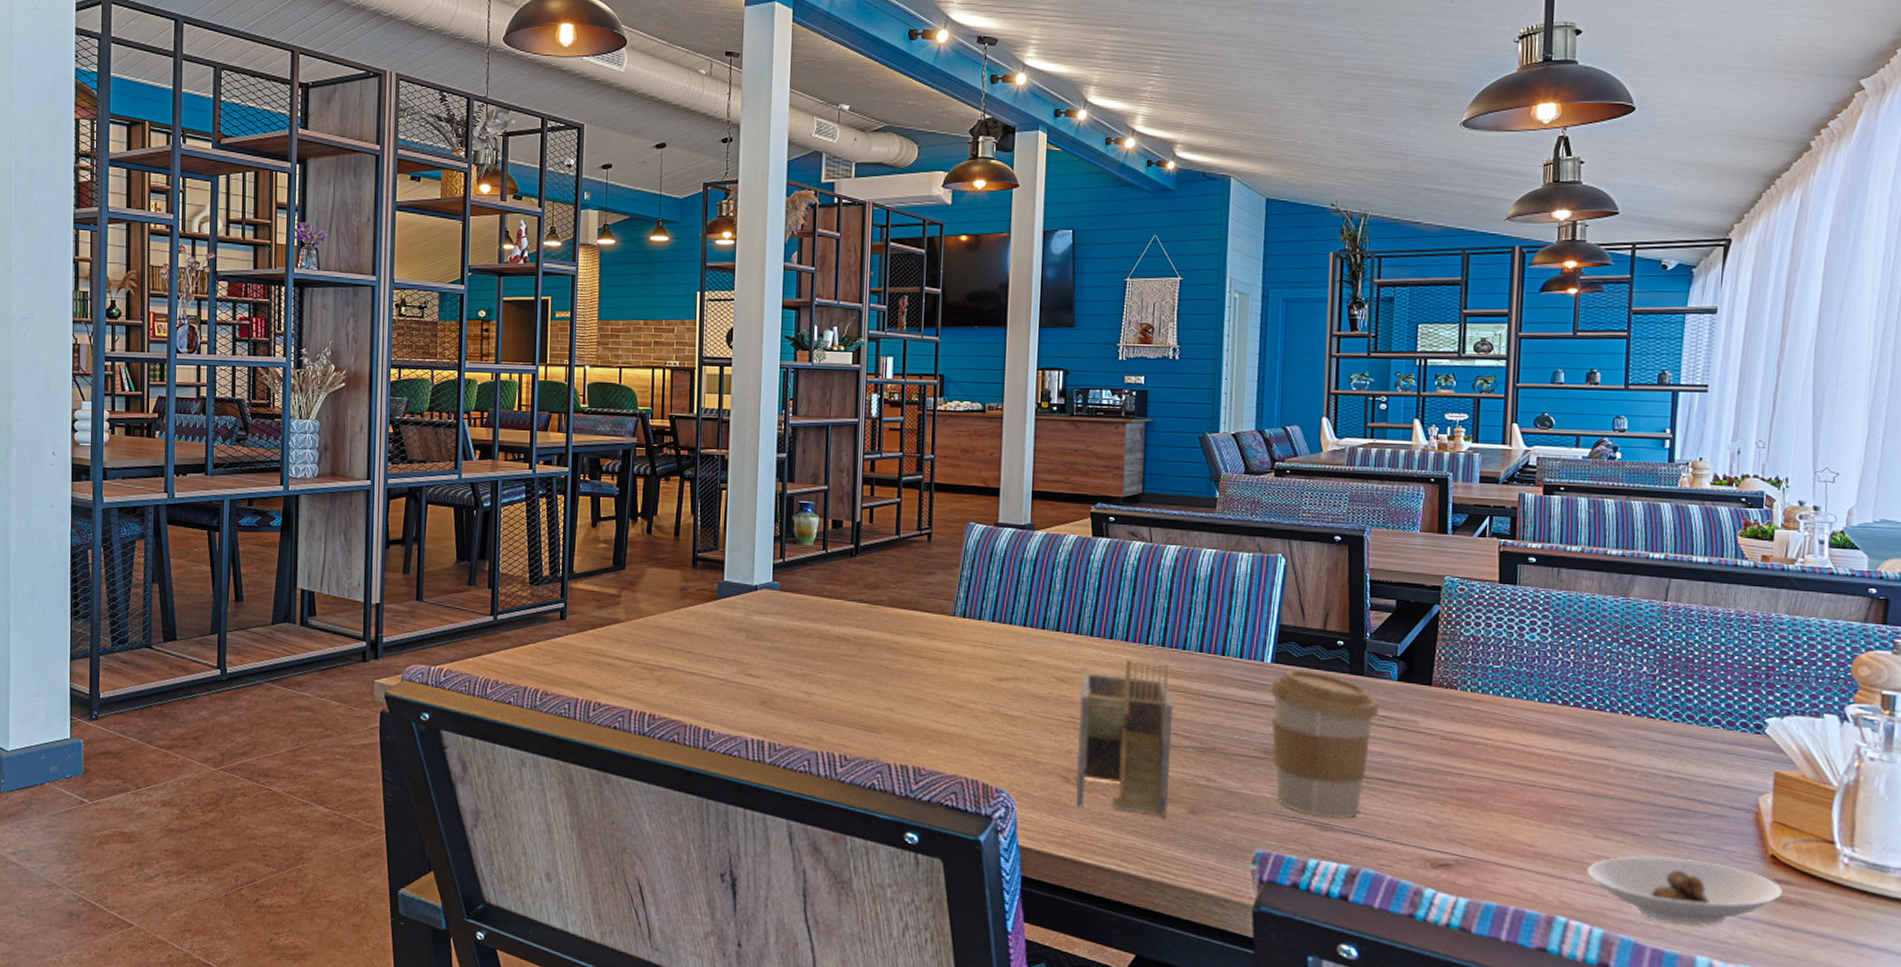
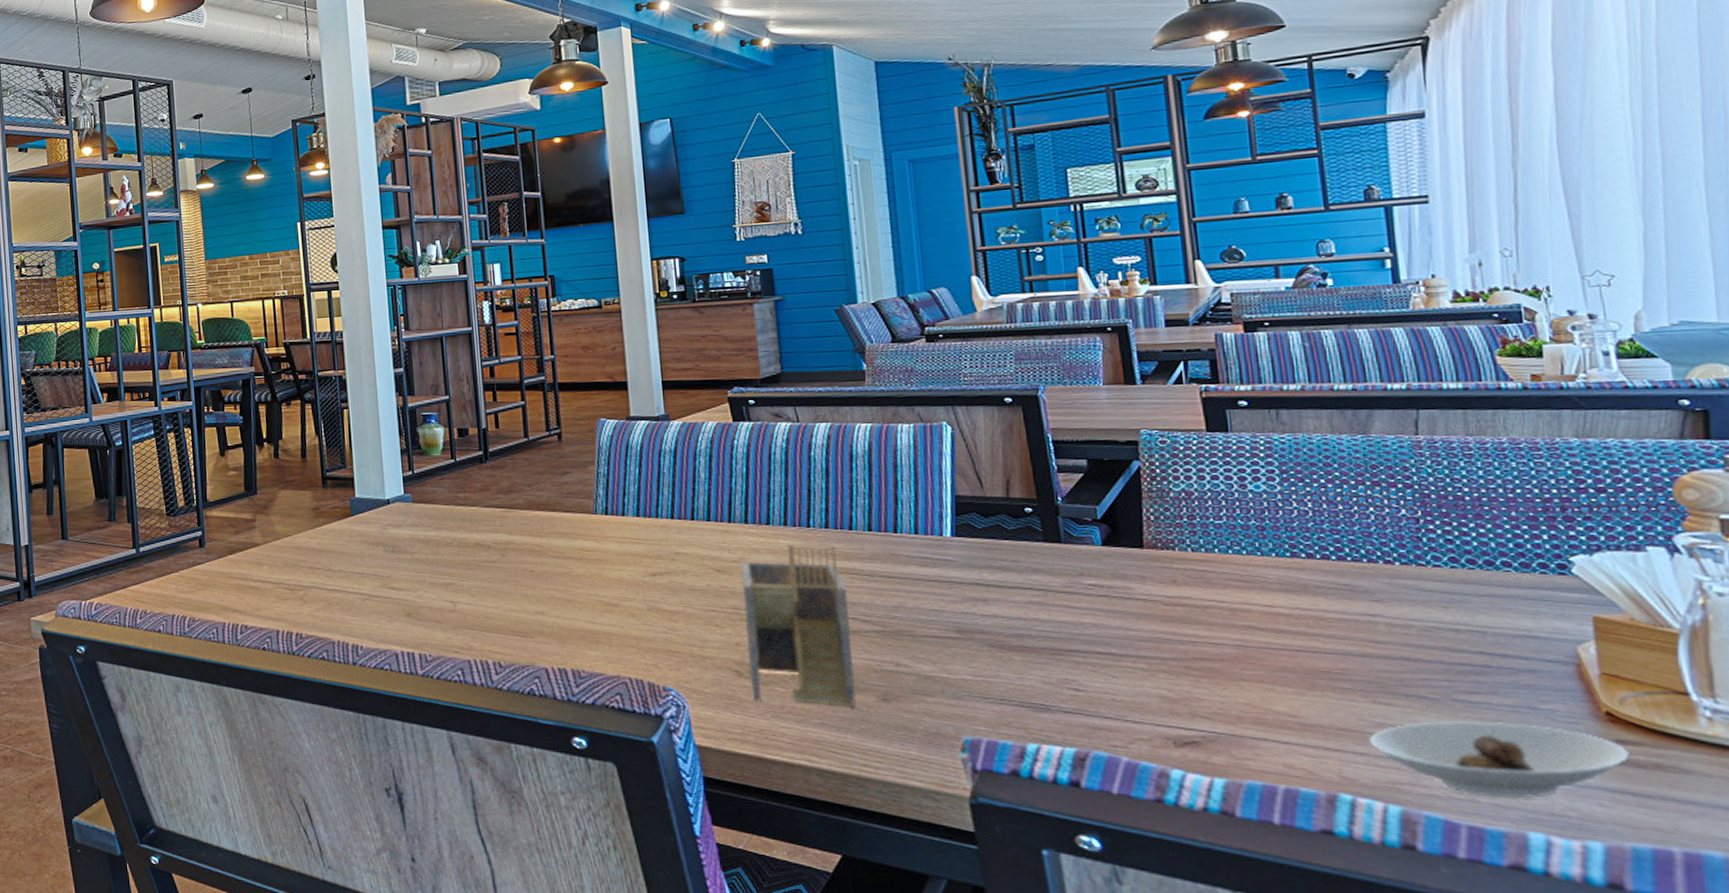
coffee cup: present [1269,669,1379,819] -> none [954,541,1085,699]

